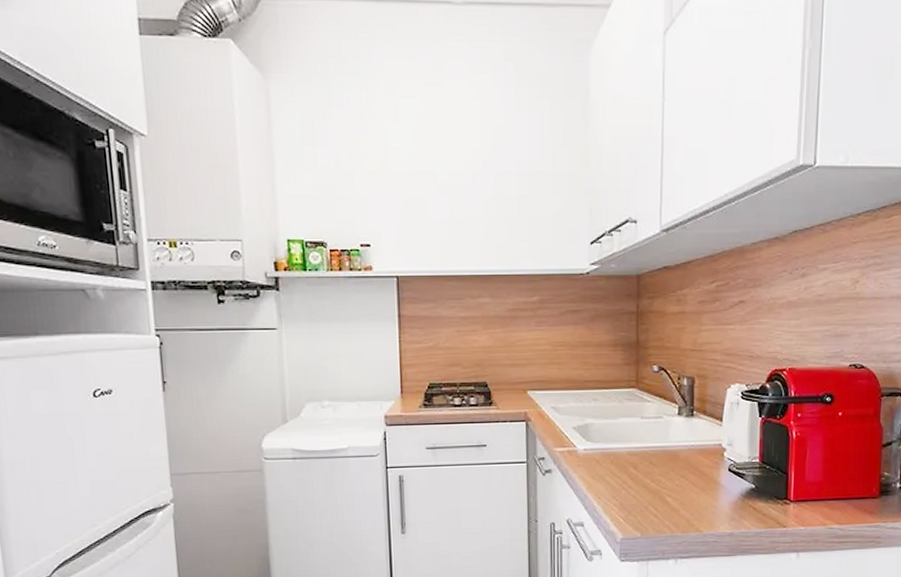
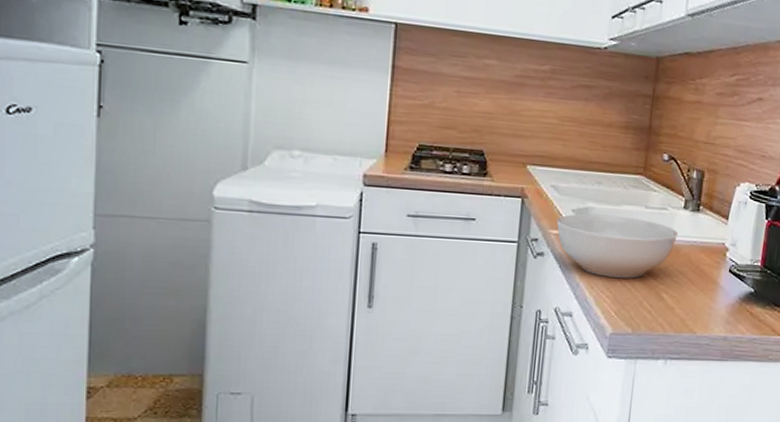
bowl: none [560,428,675,487] -> present [556,213,678,278]

